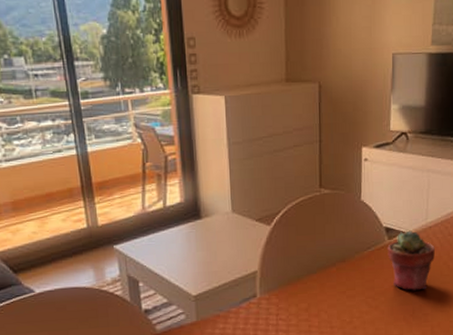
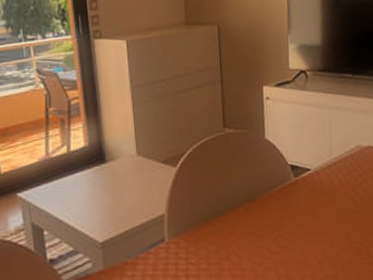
potted succulent: present [387,230,435,291] -> none [294,167,341,229]

